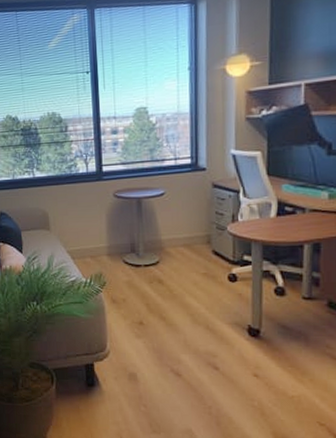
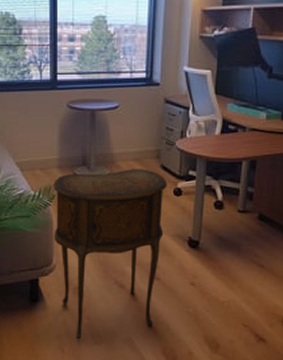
side table: none [103,255,221,428] -> present [53,169,167,340]

